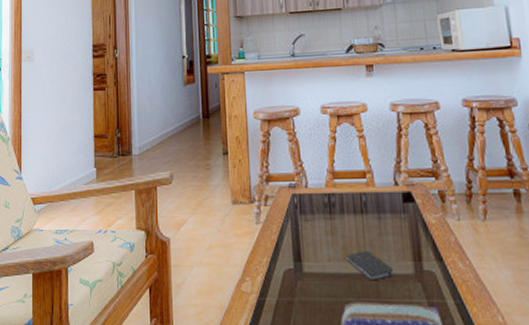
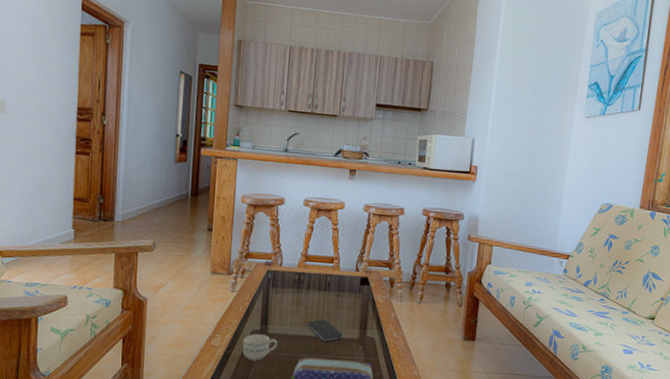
cup: none [276,275,317,310] -> present [242,334,278,361]

